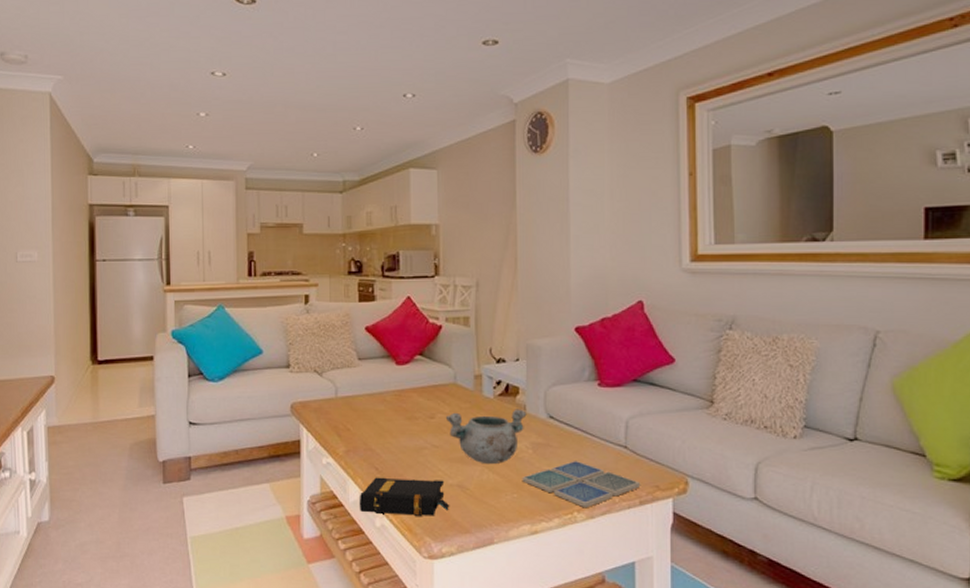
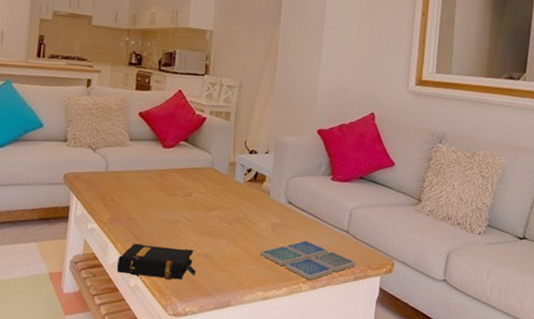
decorative bowl: present [445,409,527,465] -> none [200,192,270,239]

